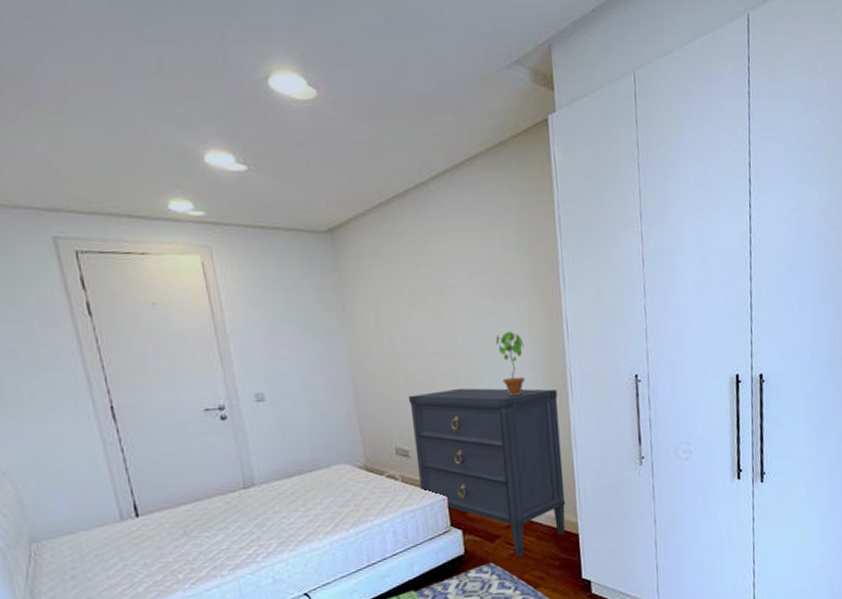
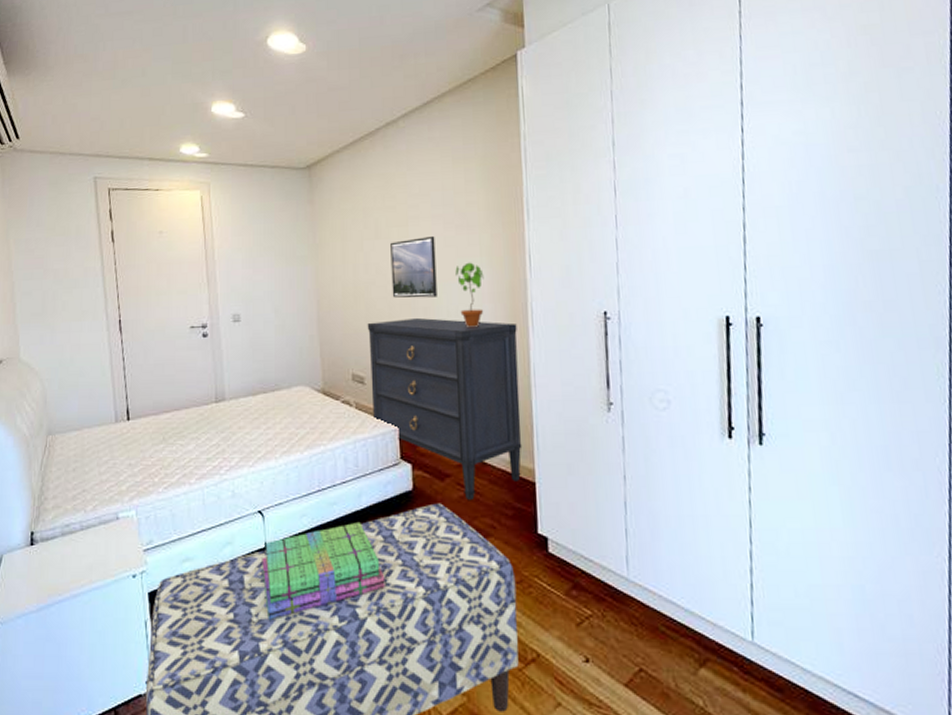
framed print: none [427,305,479,369] -> present [390,235,437,298]

